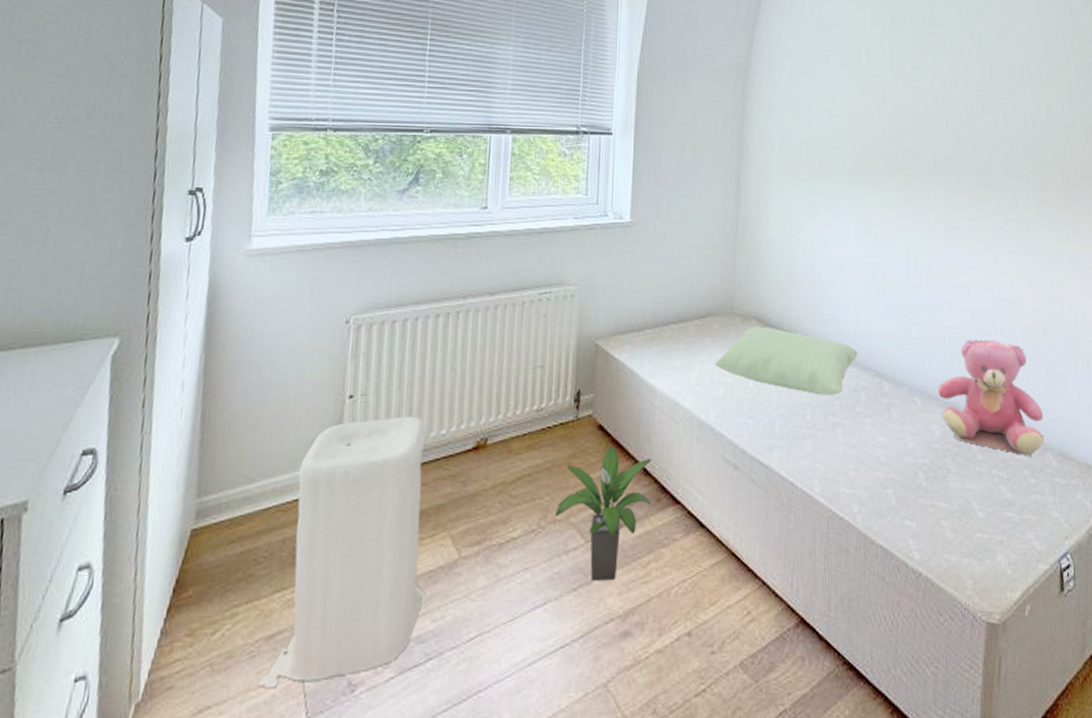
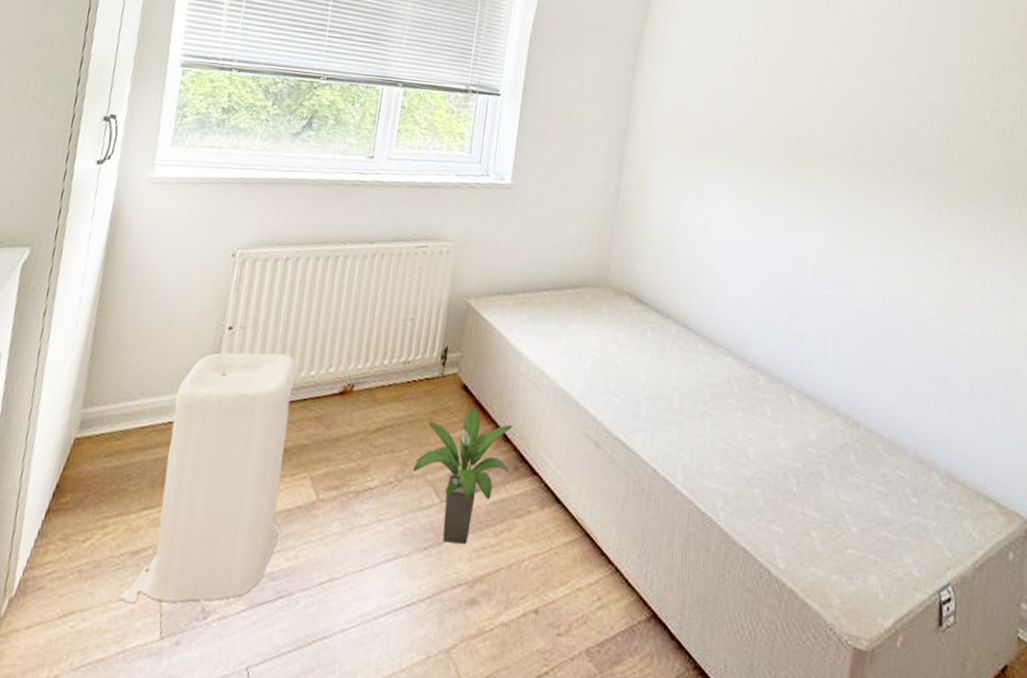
cushion: present [715,327,858,395] -> none [584,303,733,383]
teddy bear: present [938,339,1045,456] -> none [816,341,931,474]

